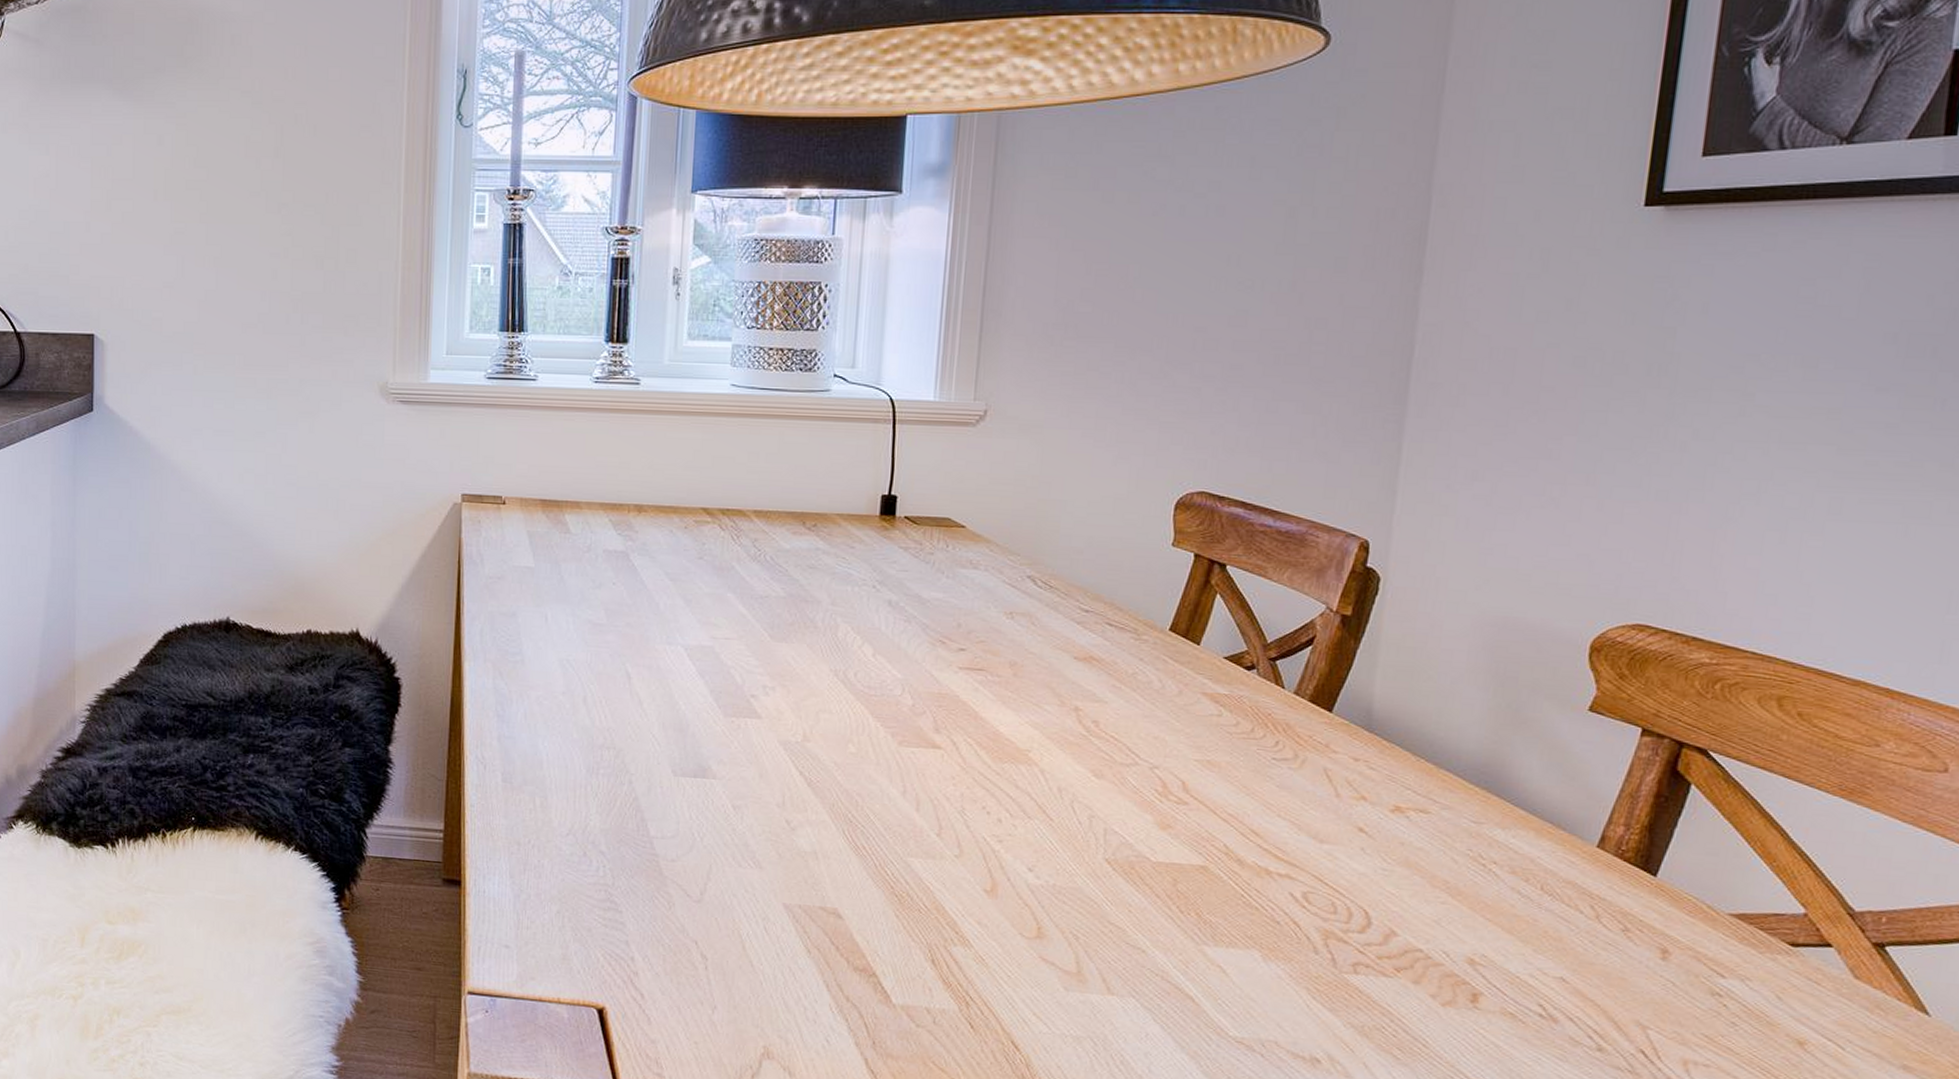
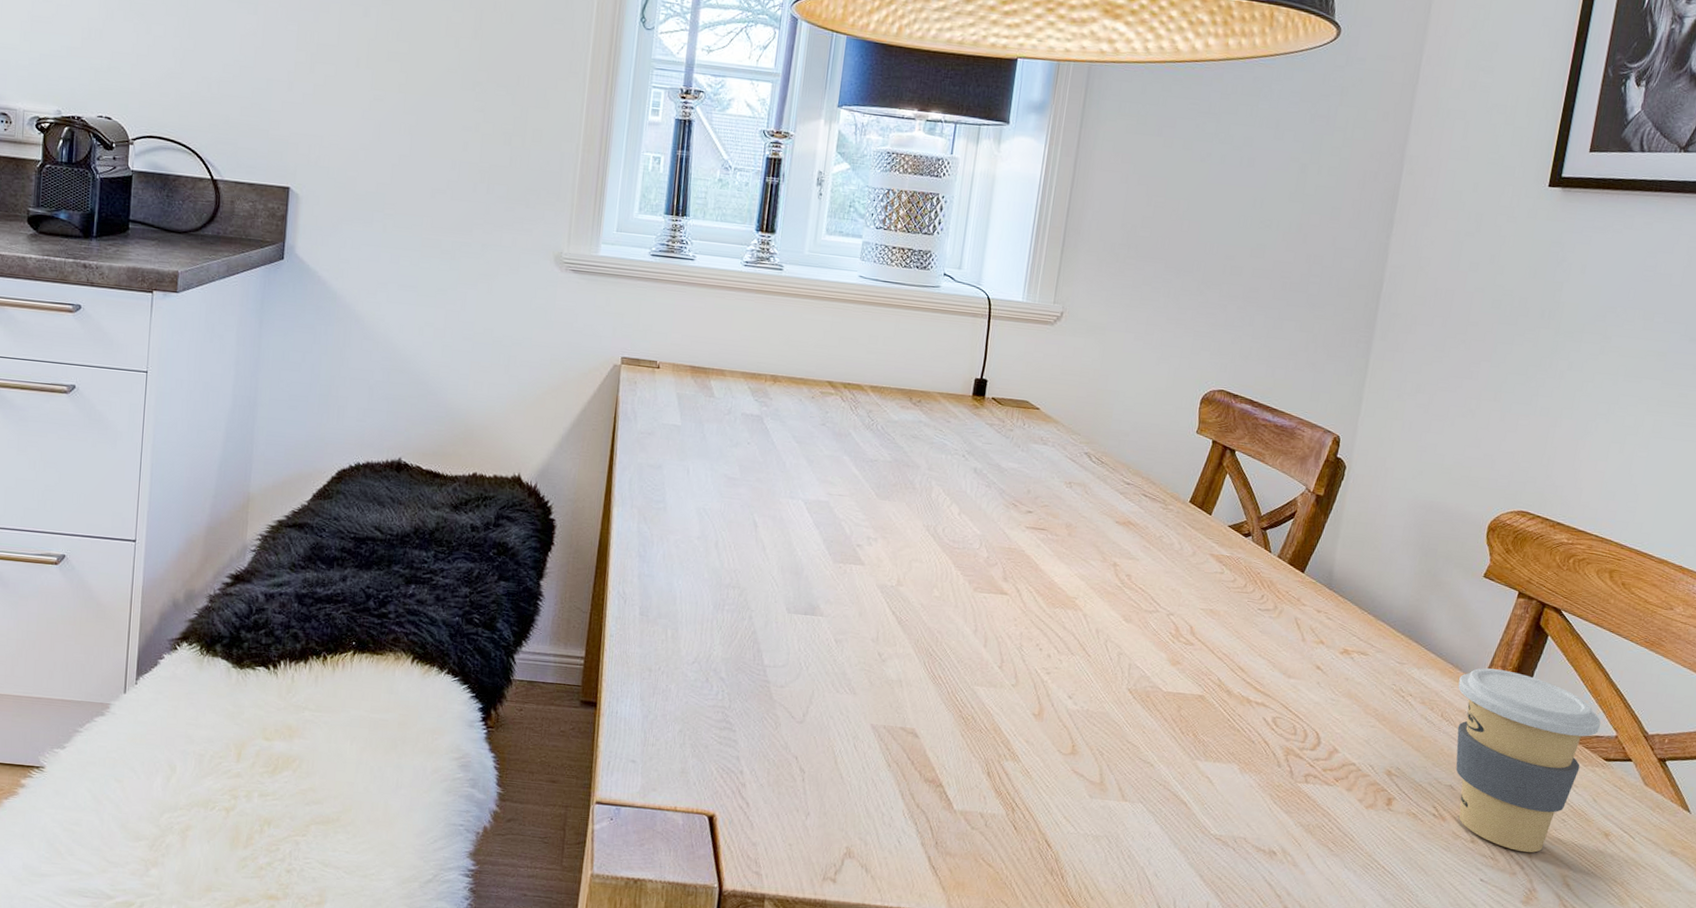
coffee cup: none [1562,827,1780,1065] -> present [1455,668,1601,853]

